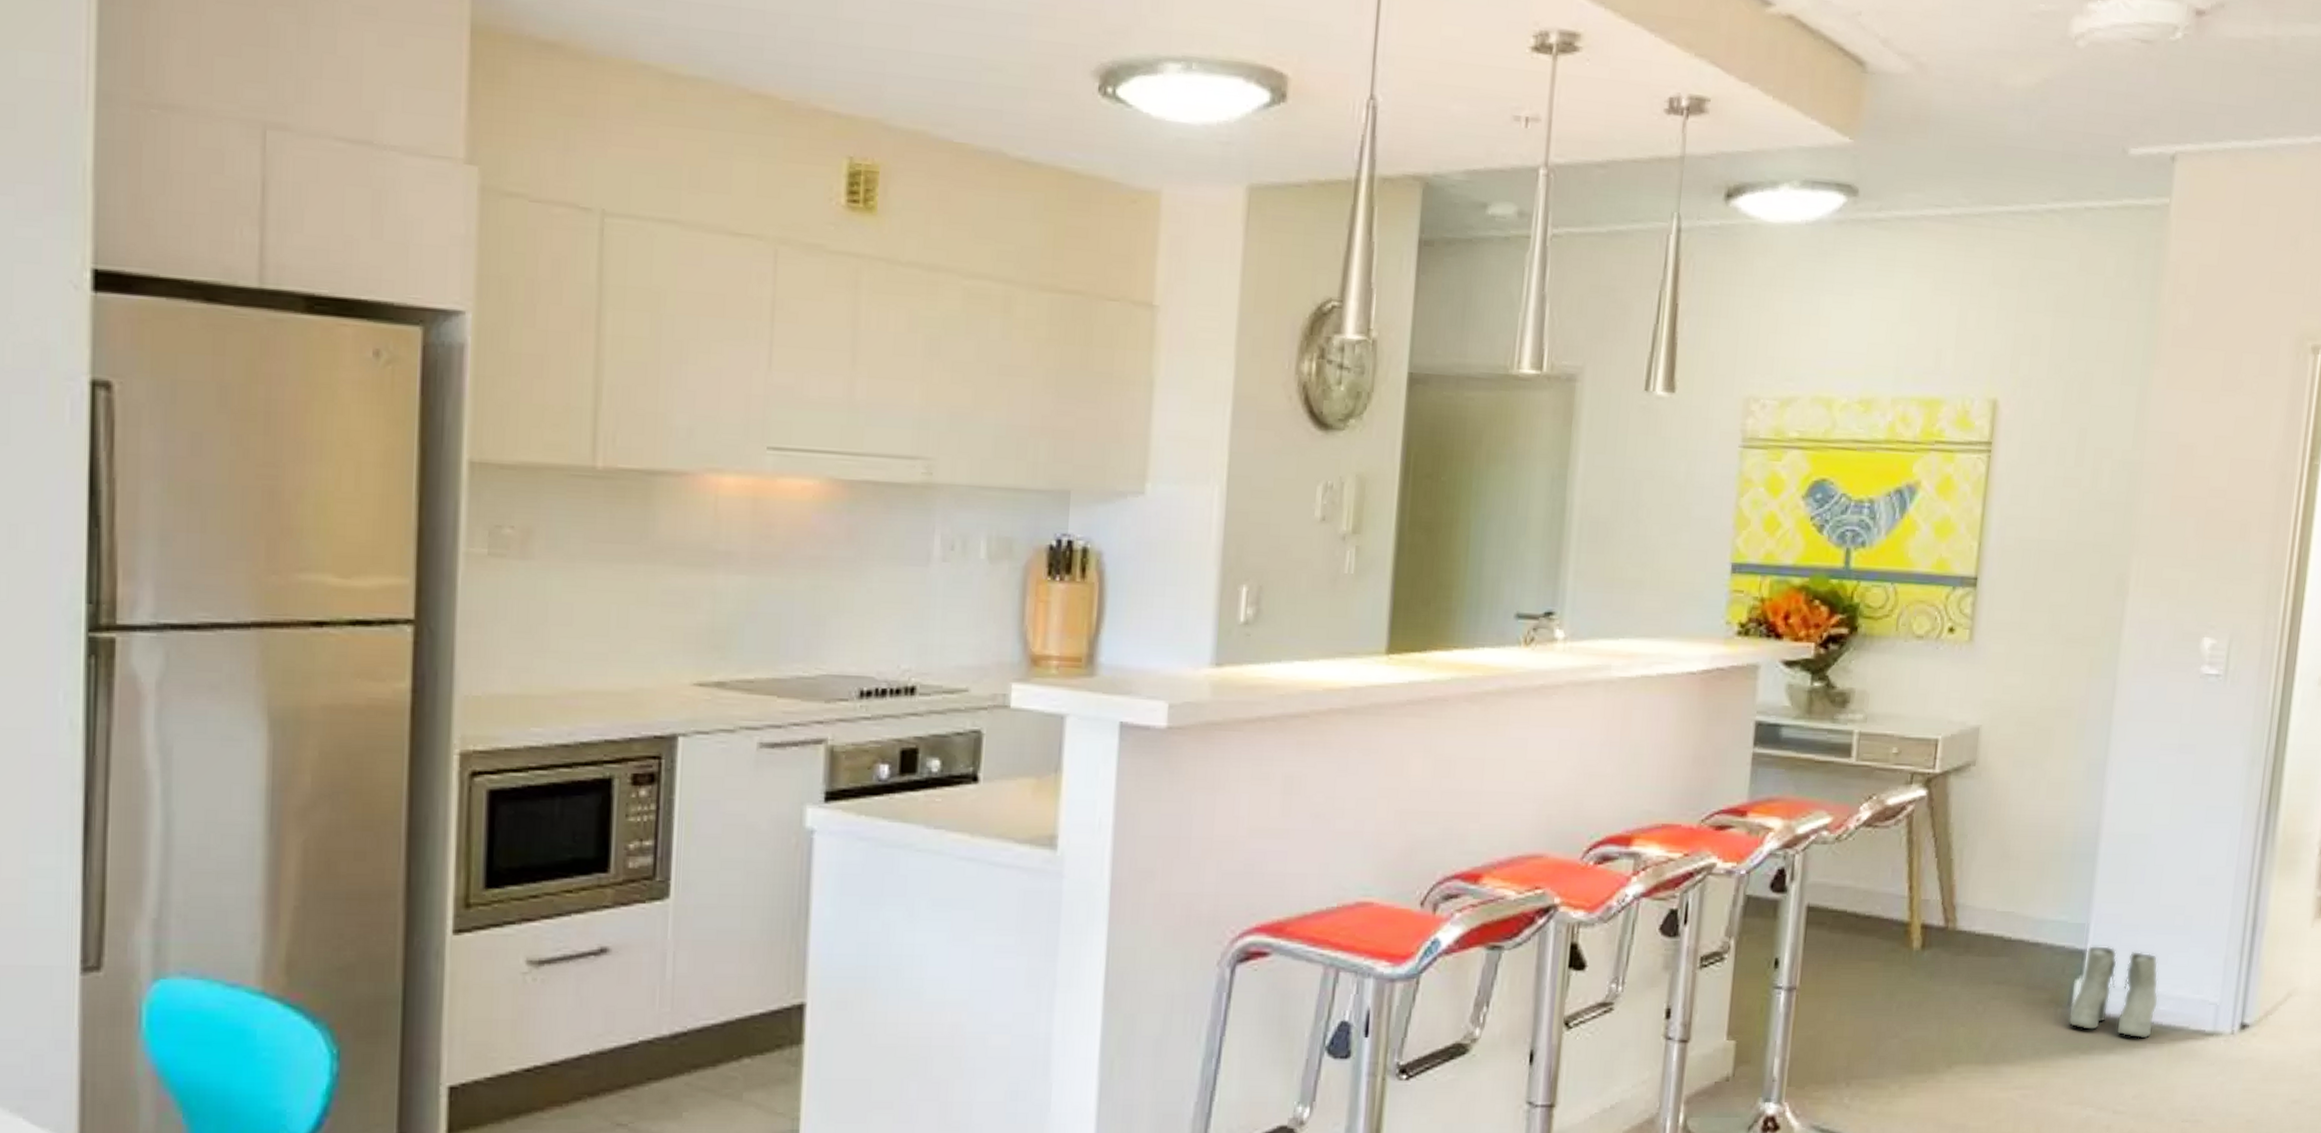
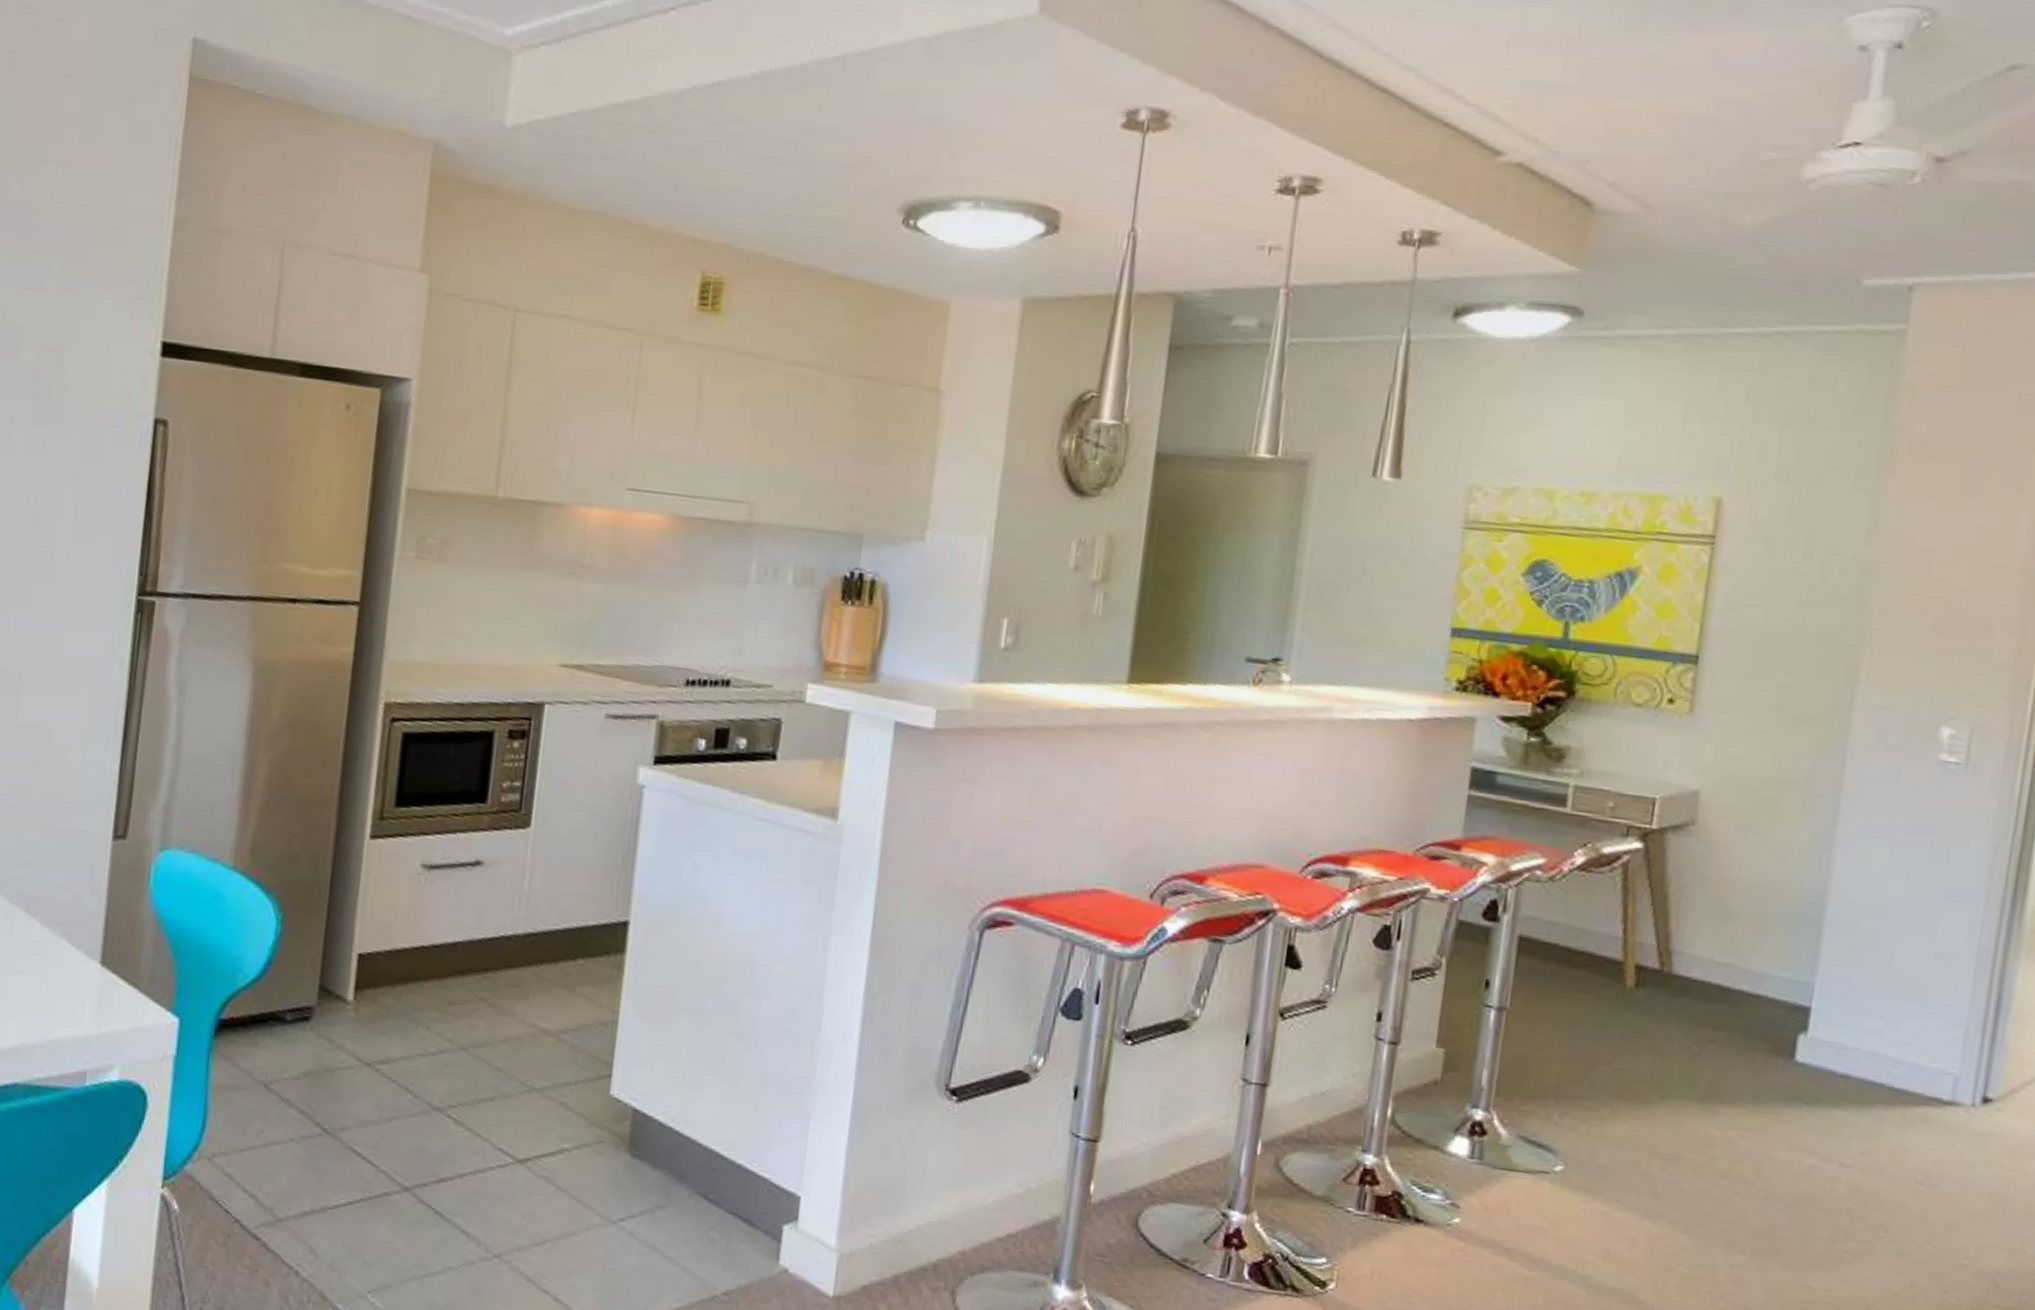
boots: present [2068,945,2159,1039] -> none [1790,1003,1891,1099]

